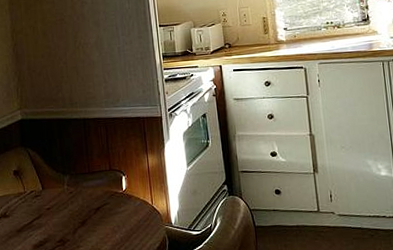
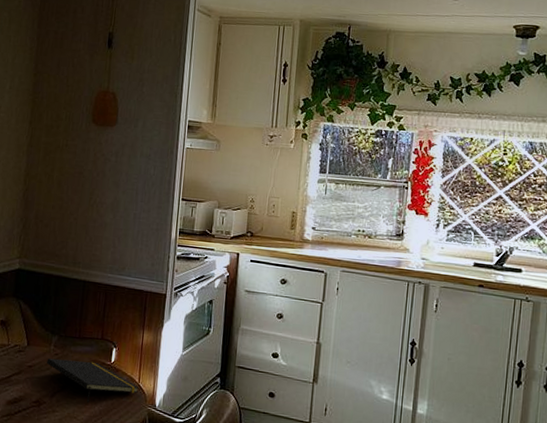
notepad: none [63,193,154,233] -> present [47,358,139,403]

